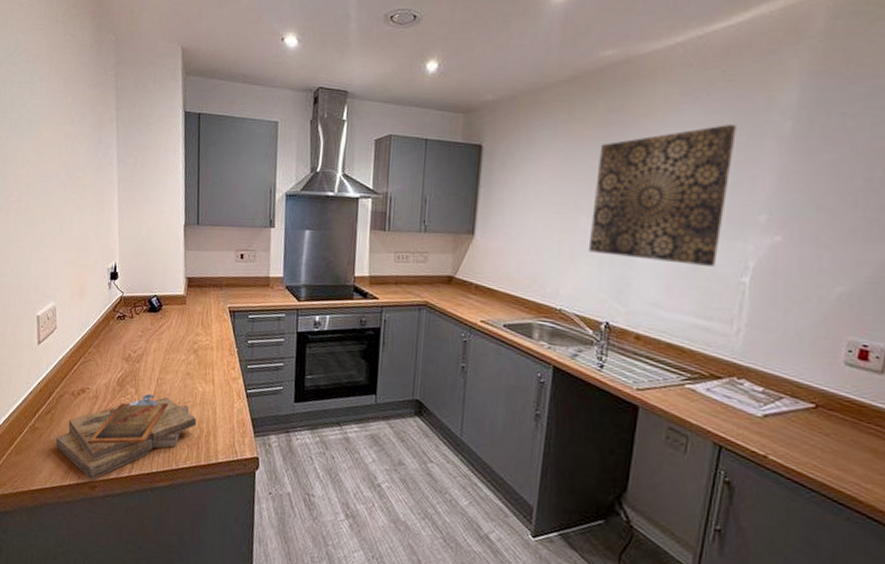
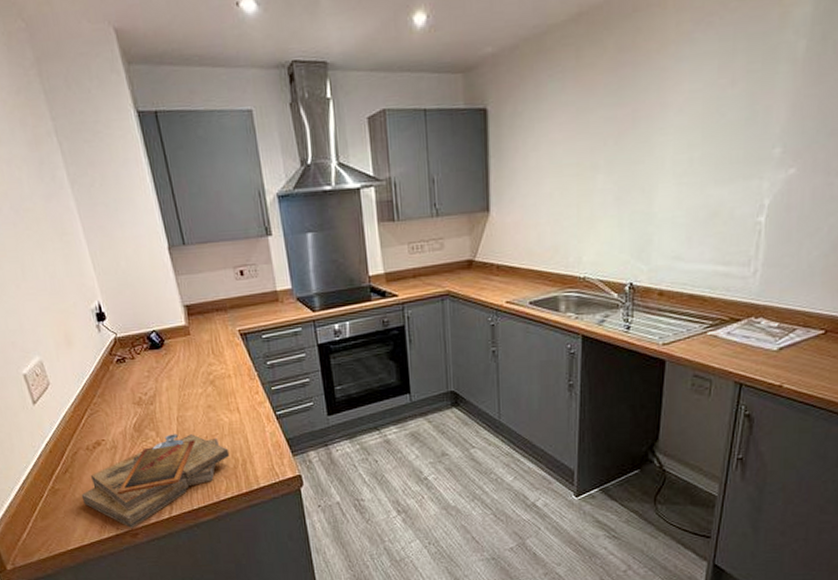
wall art: present [588,124,737,267] -> none [607,51,751,213]

